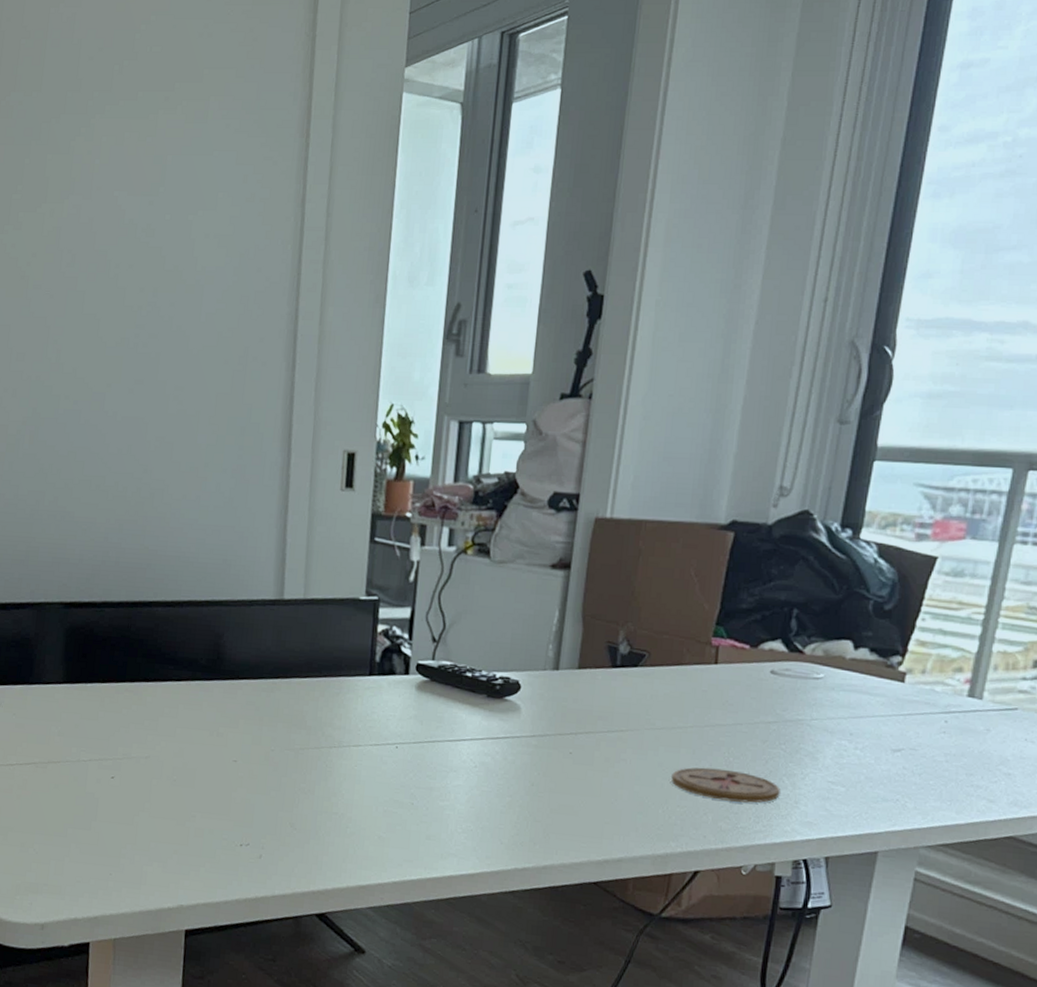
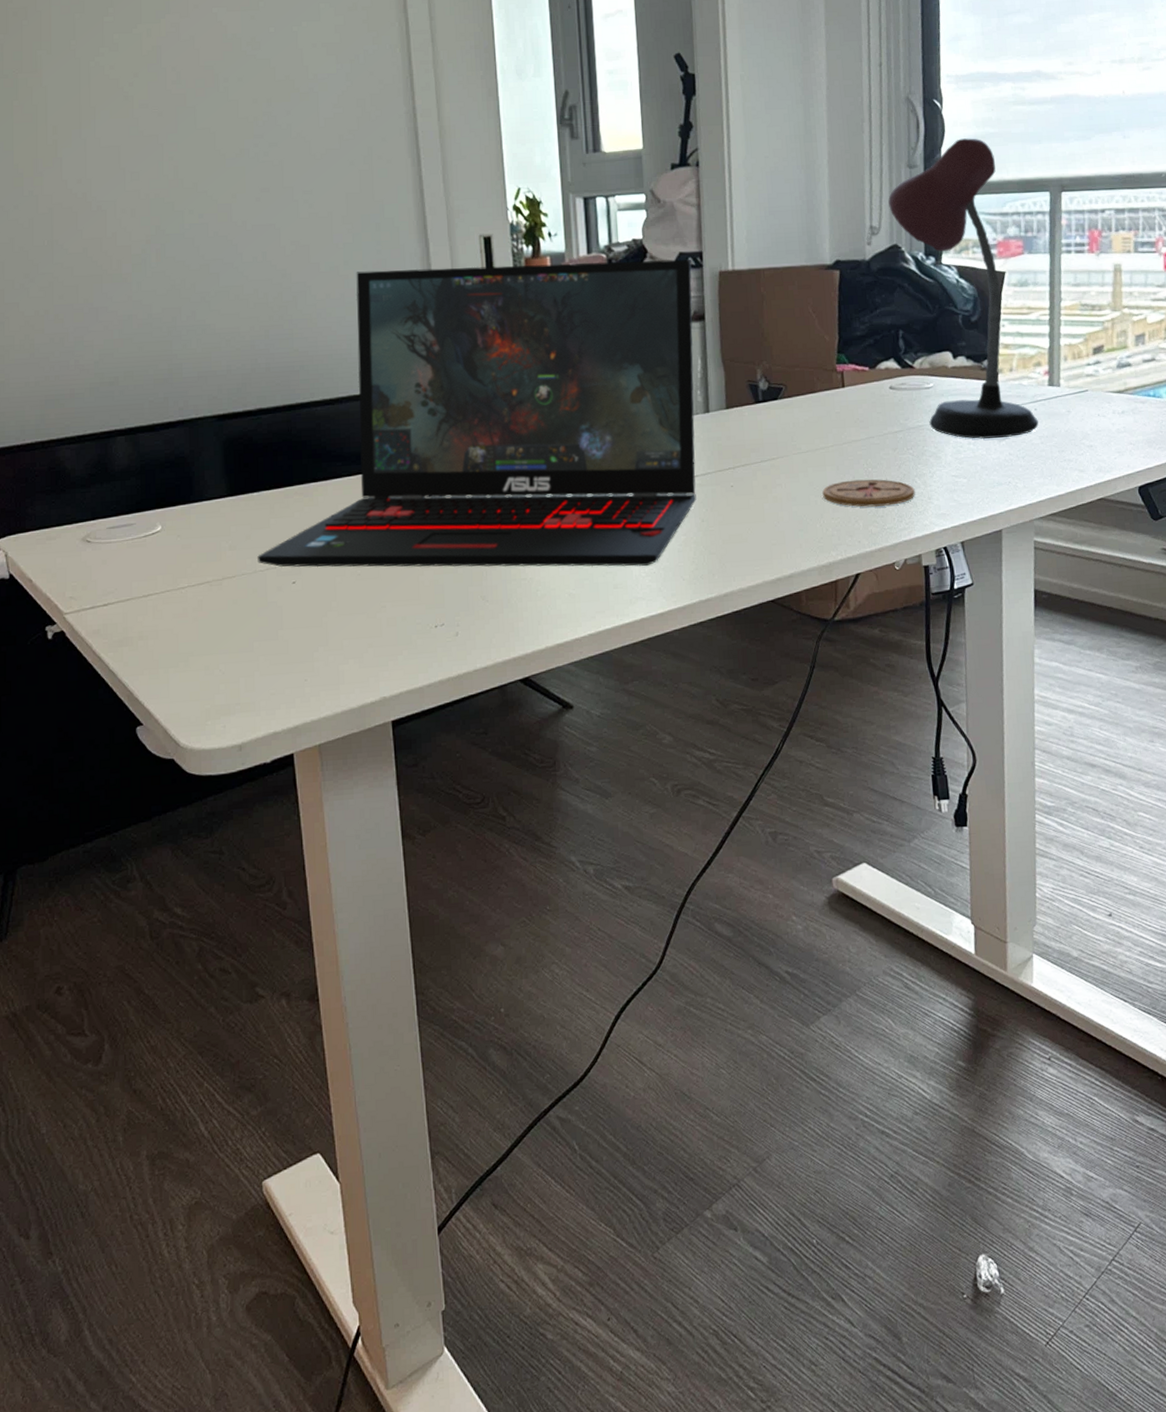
laptop: none [82,475,566,822] -> present [257,259,697,568]
desk lamp: none [806,395,949,749] -> present [888,138,1039,440]

